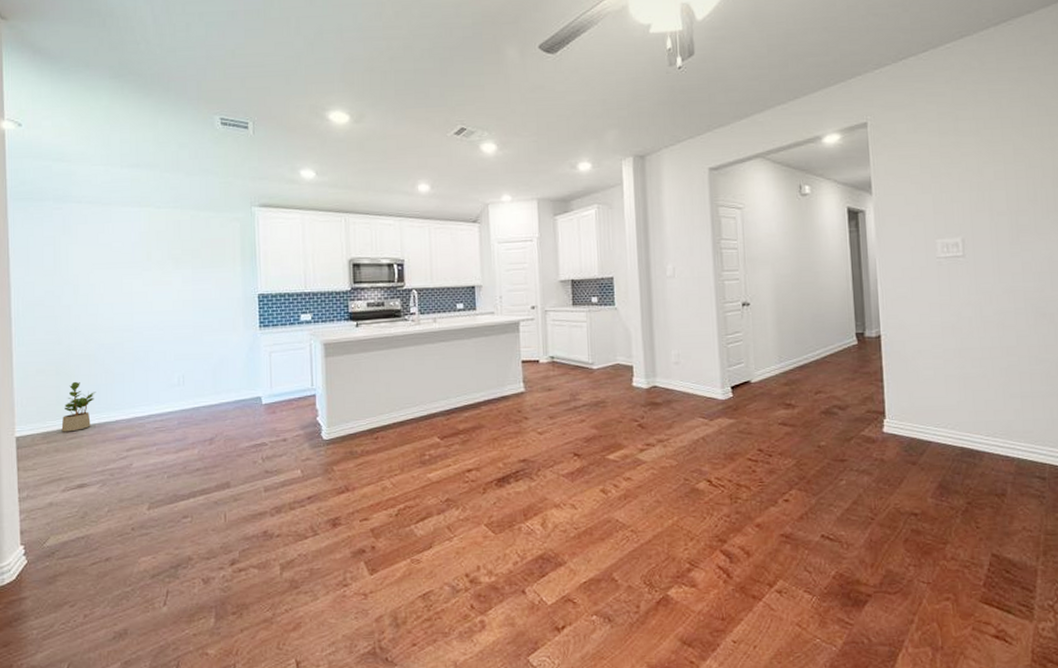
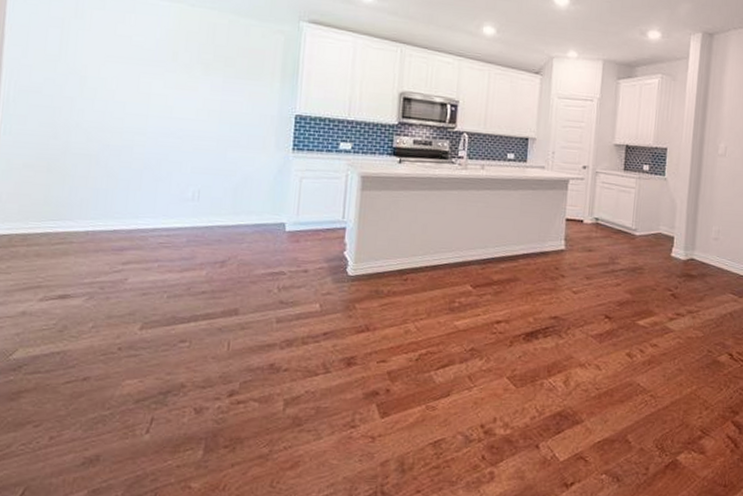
potted plant: present [61,381,96,432] -> none [46,181,94,237]

